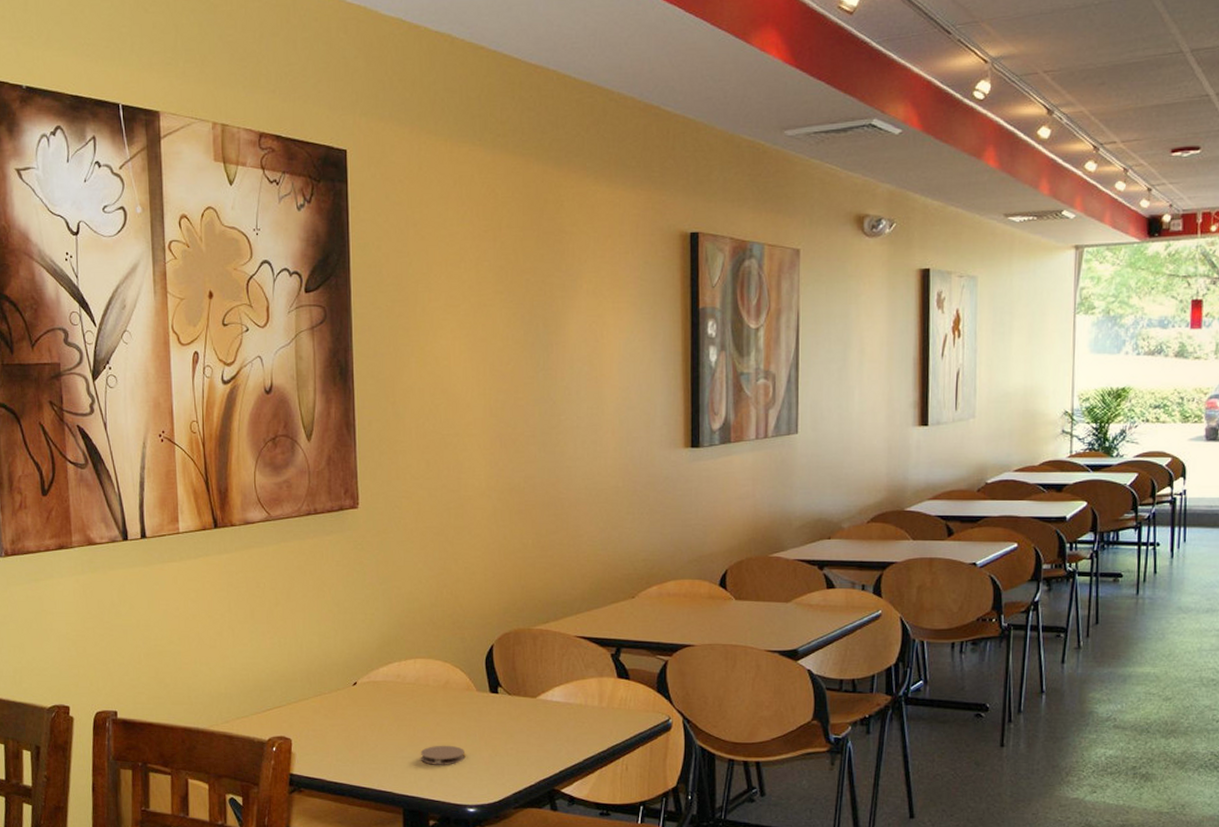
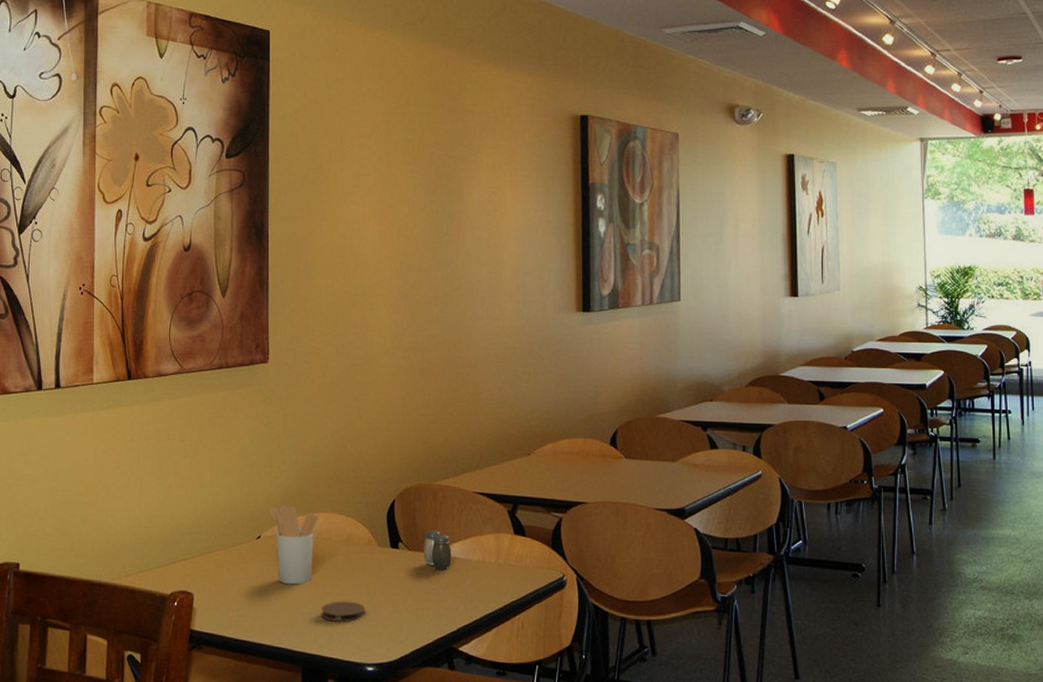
utensil holder: none [365,651,414,730] -> present [269,505,318,585]
salt and pepper shaker: none [524,674,553,715] -> present [424,530,452,571]

